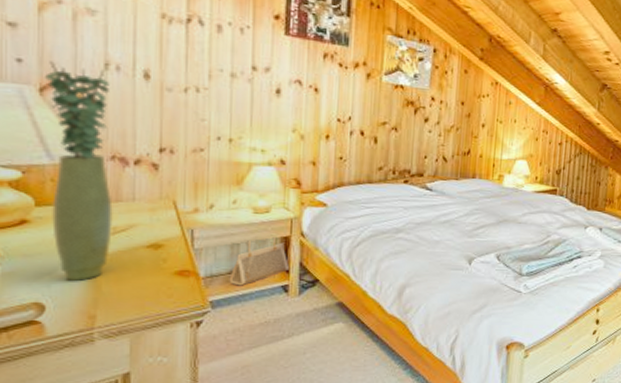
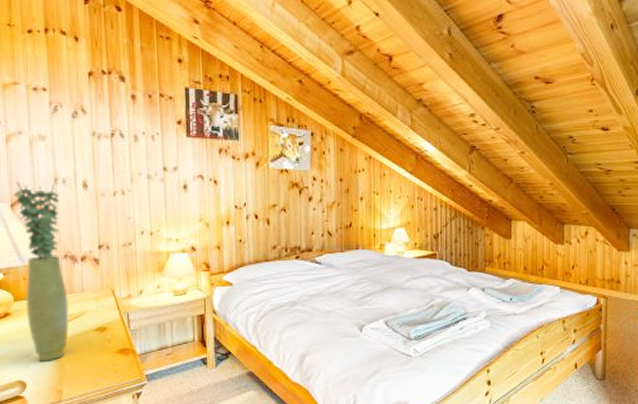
handbag: present [229,236,289,286] -> none [159,315,206,361]

